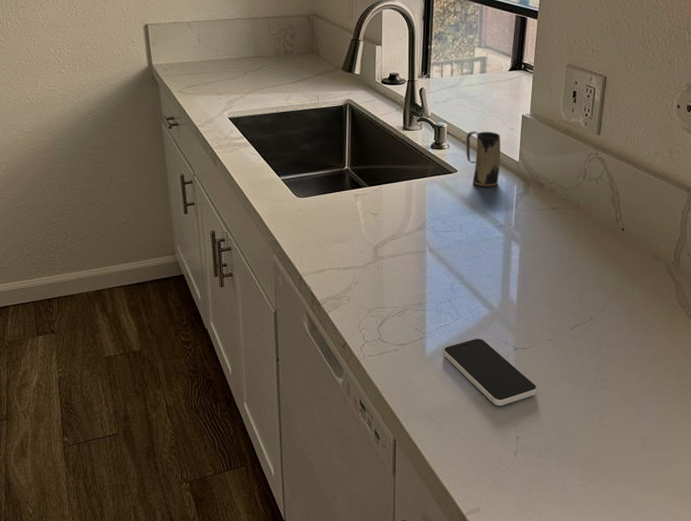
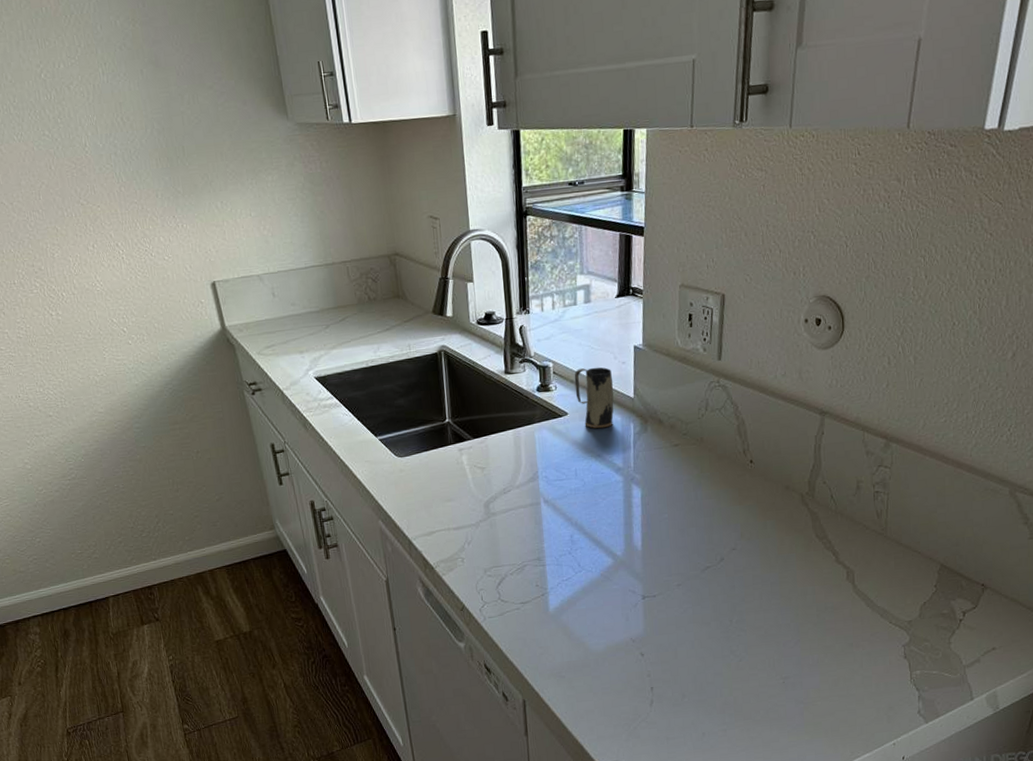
smartphone: present [444,339,538,406] -> none [568,590,670,658]

